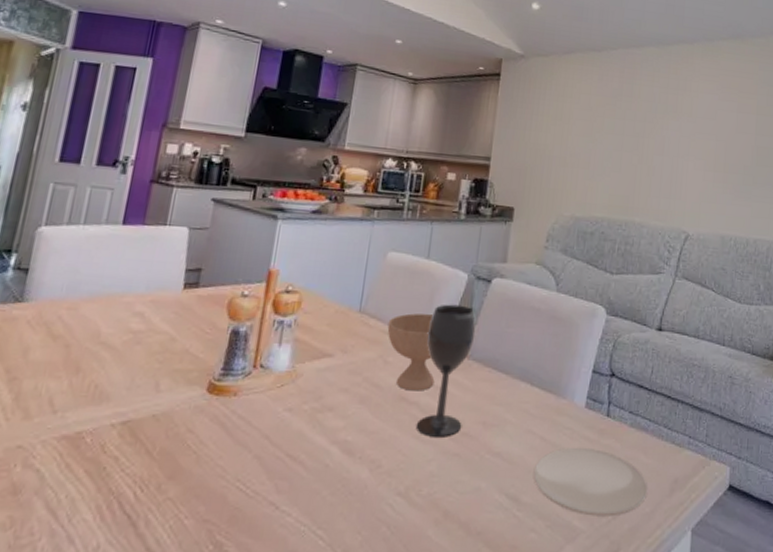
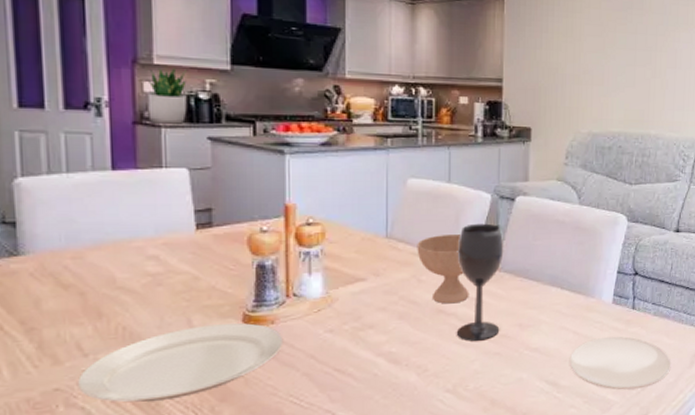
plate: none [38,391,243,471] -> present [76,323,284,402]
planter: none [164,132,206,185] -> present [147,67,187,124]

